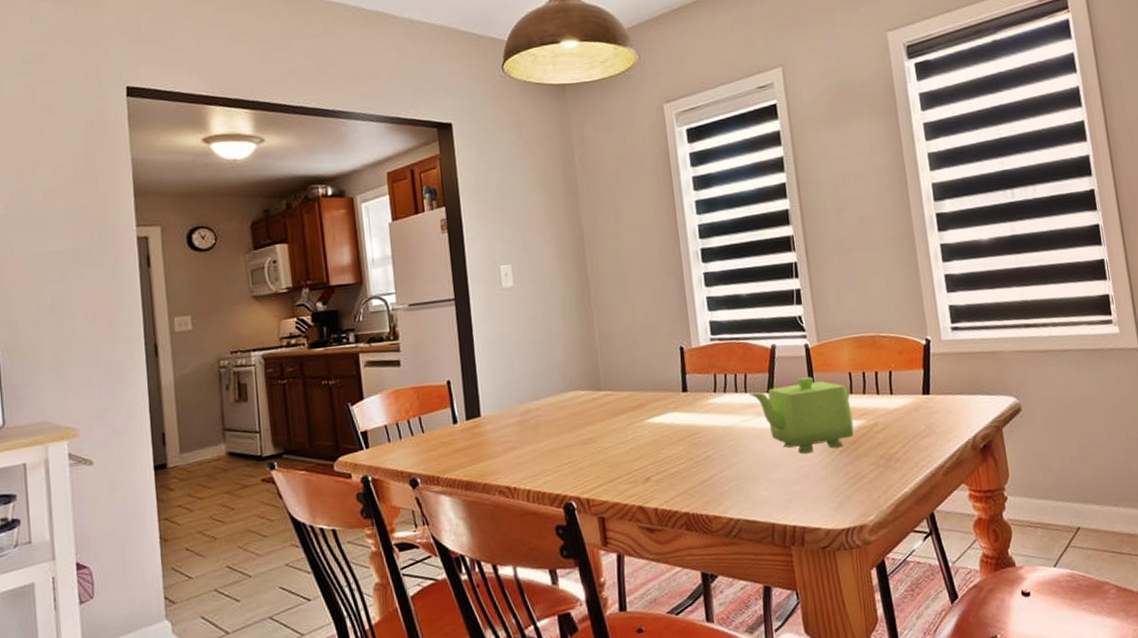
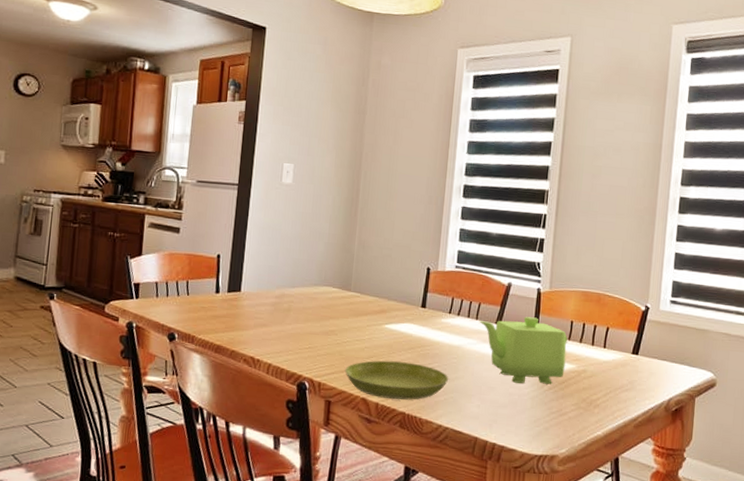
saucer: none [613,455,730,502] -> present [345,360,449,400]

